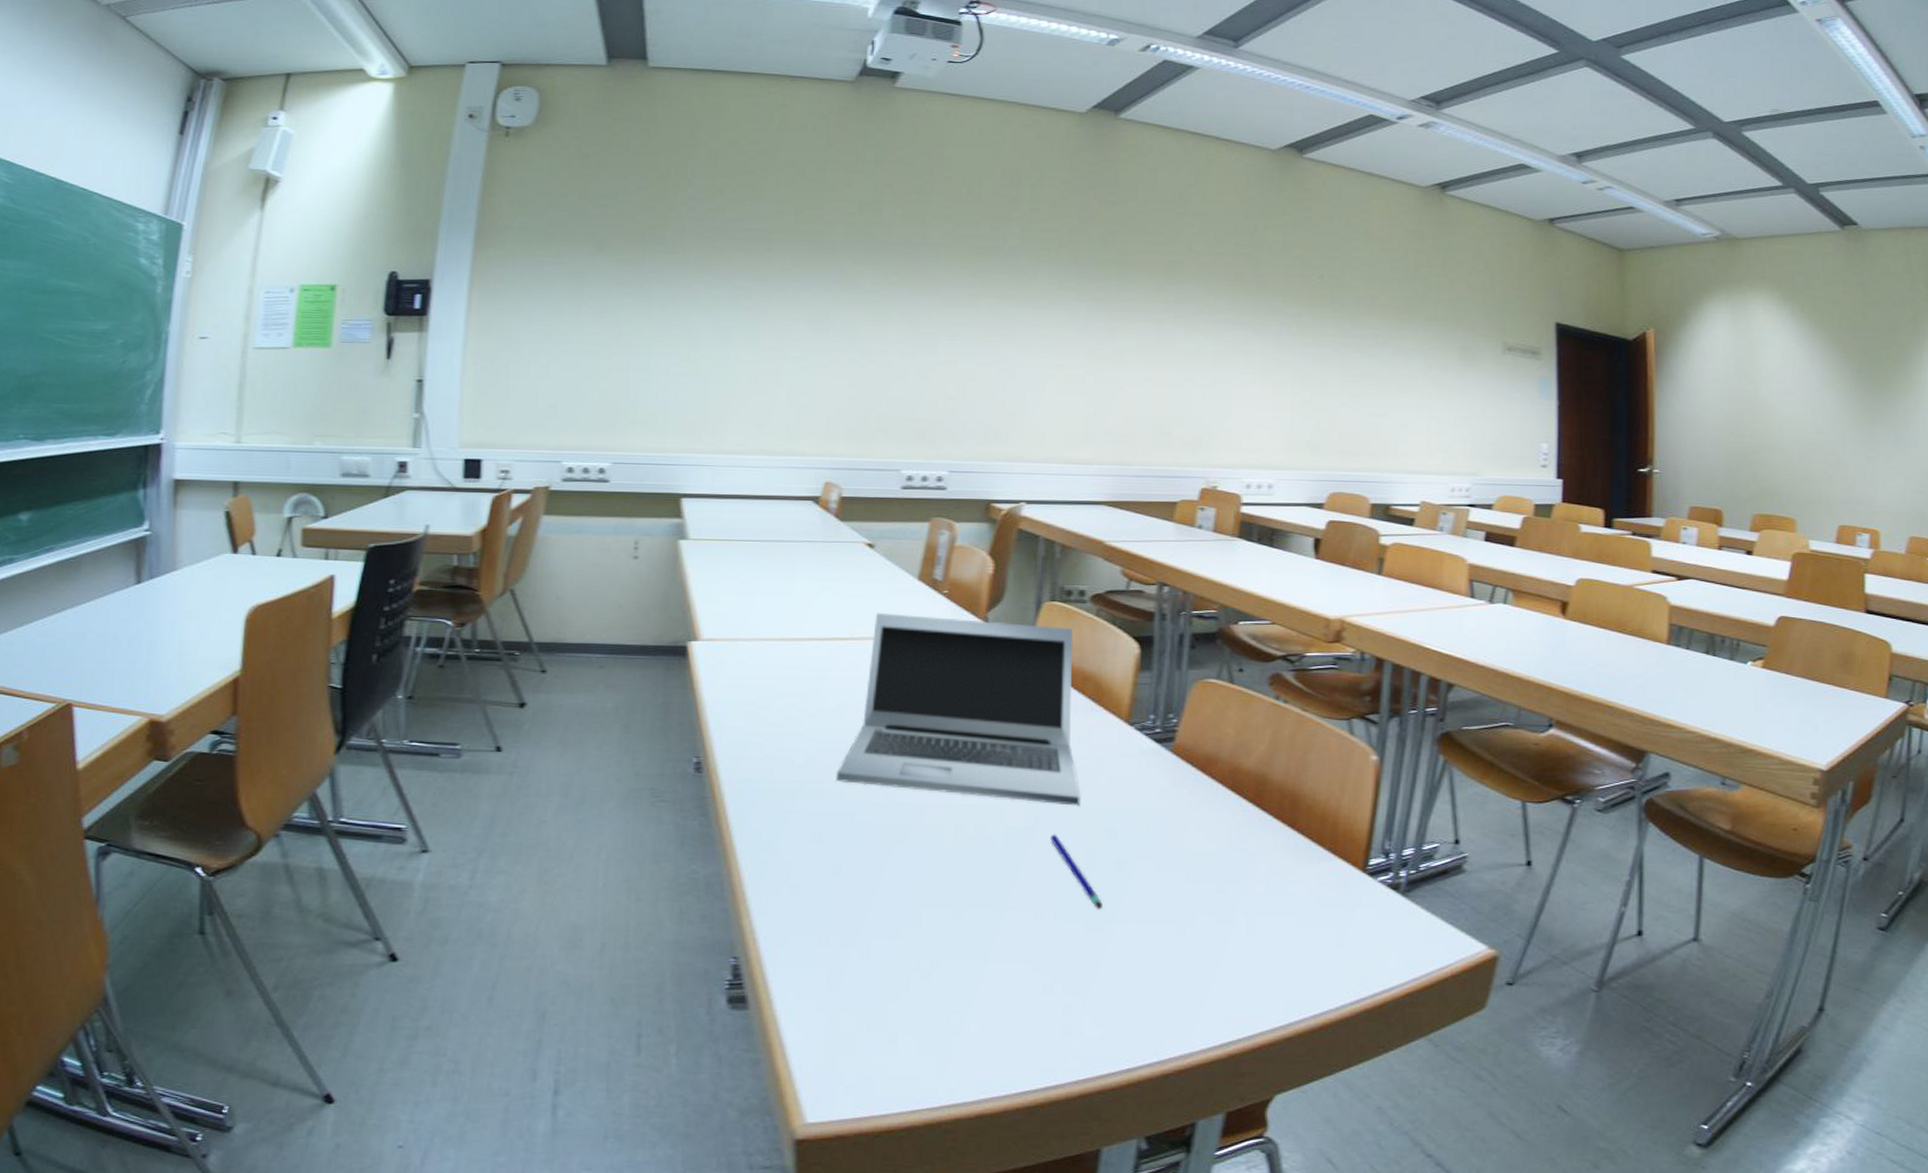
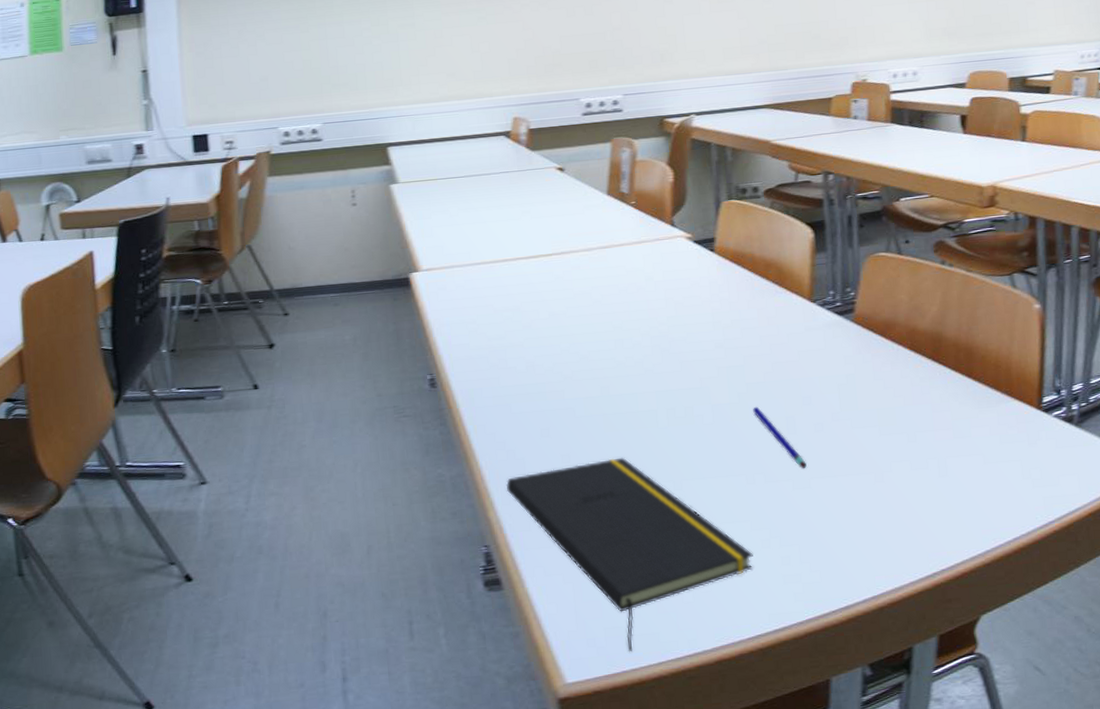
notepad: none [765,874,1032,1095] -> present [505,457,753,653]
laptop: present [836,613,1081,806] -> none [555,222,776,382]

